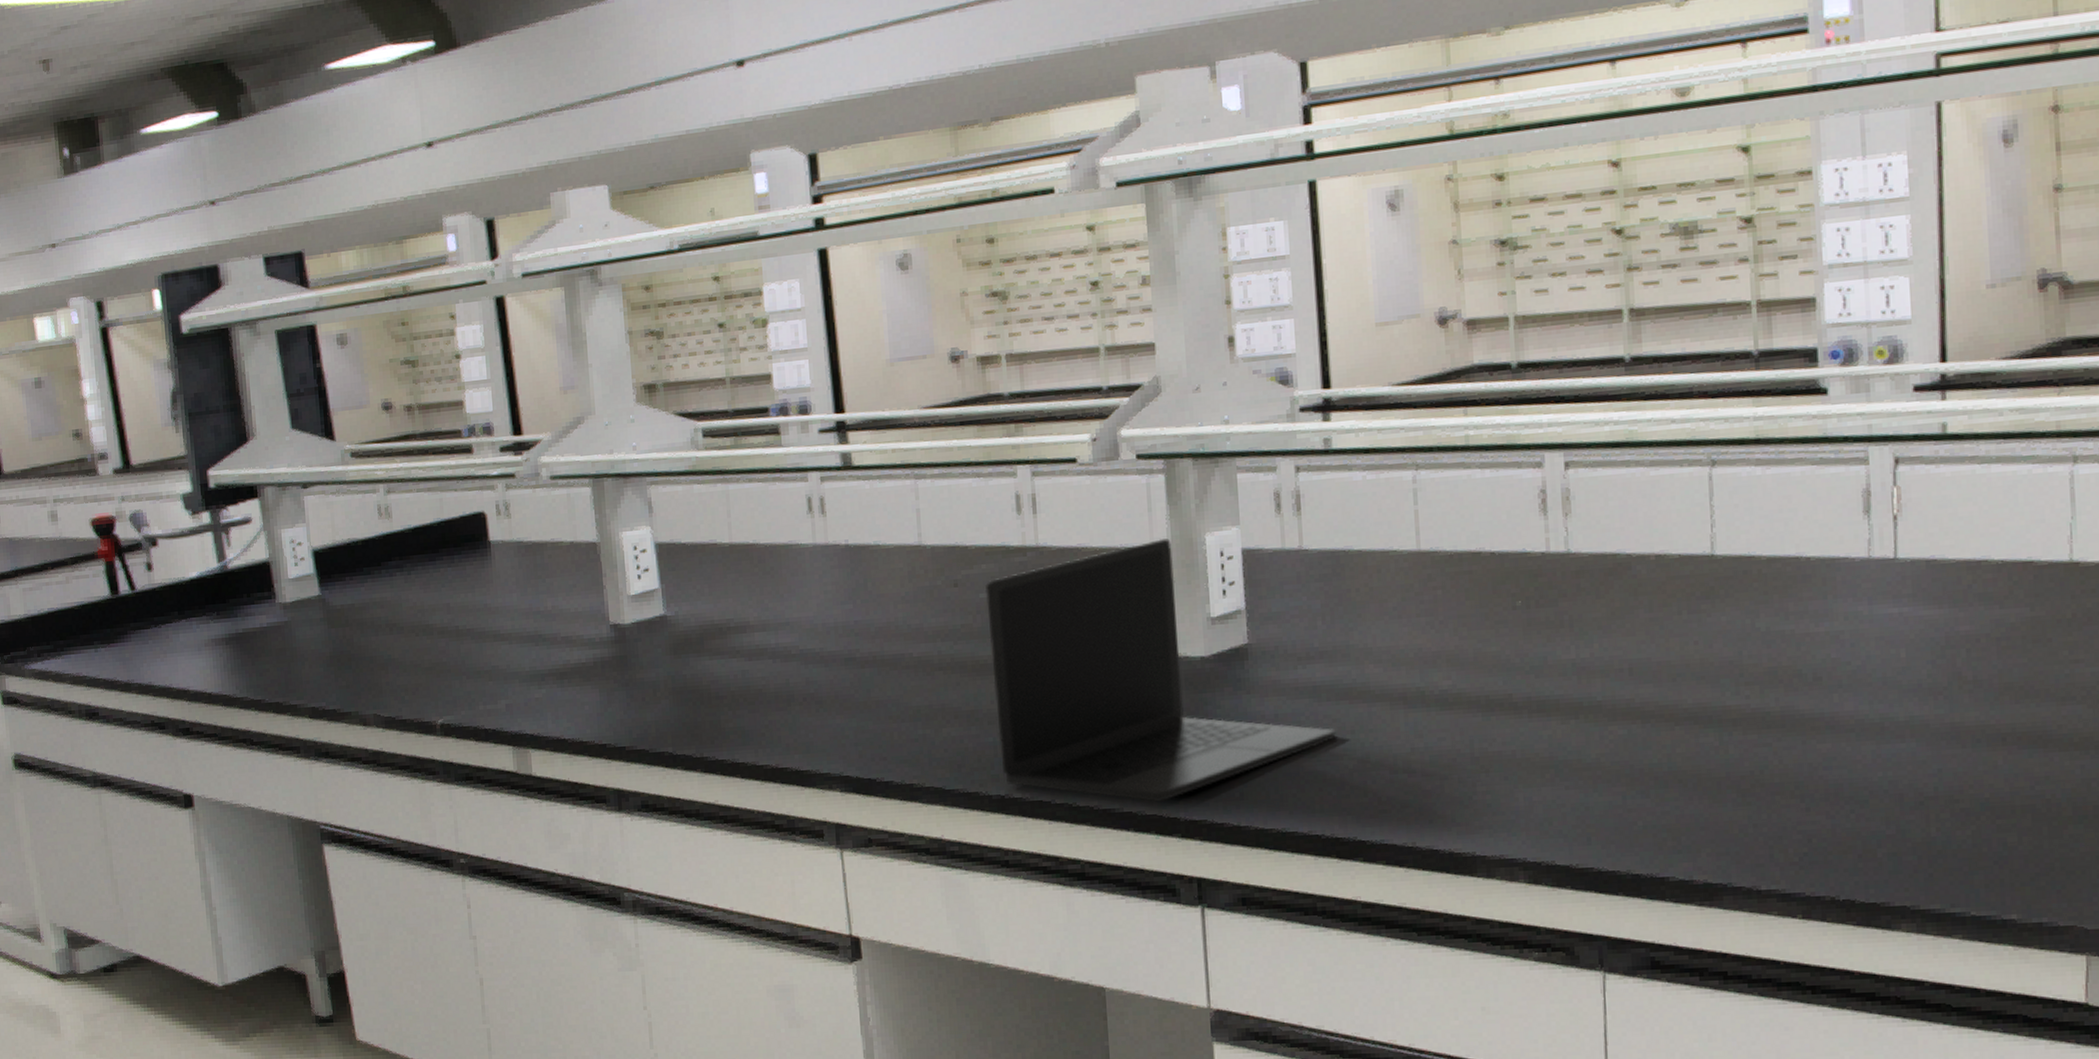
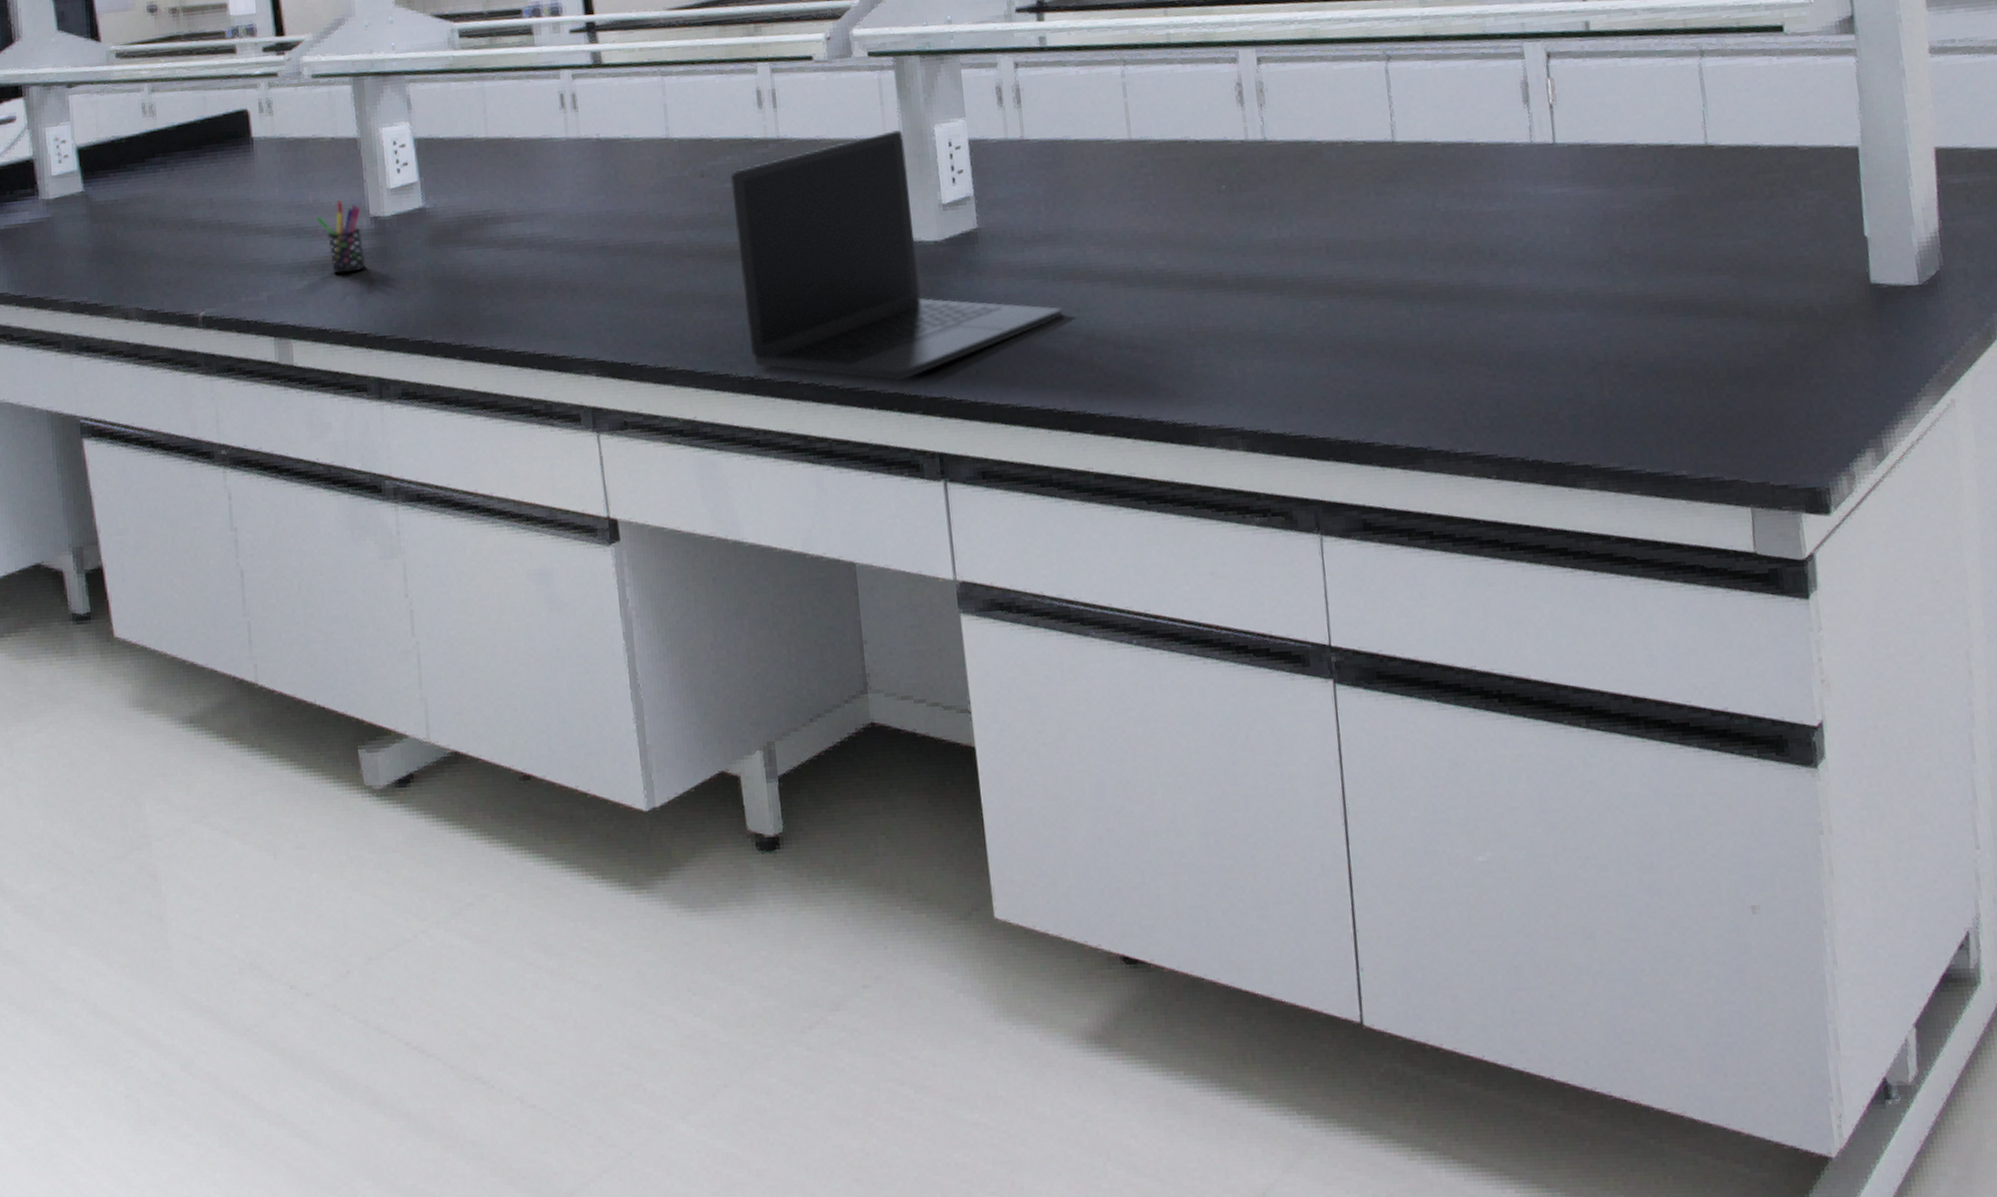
pen holder: none [555,607,606,683] -> present [316,201,366,274]

